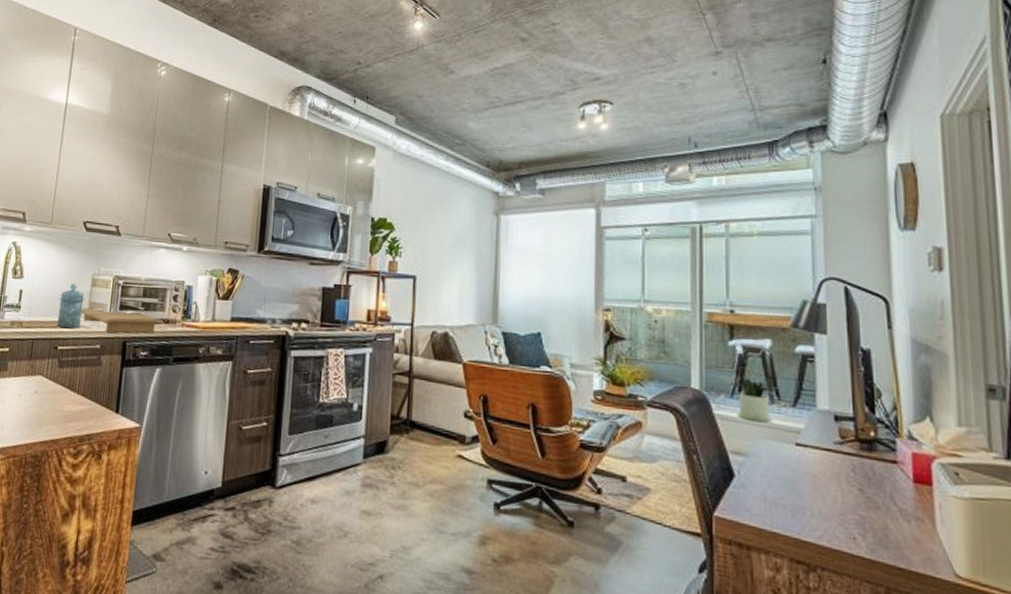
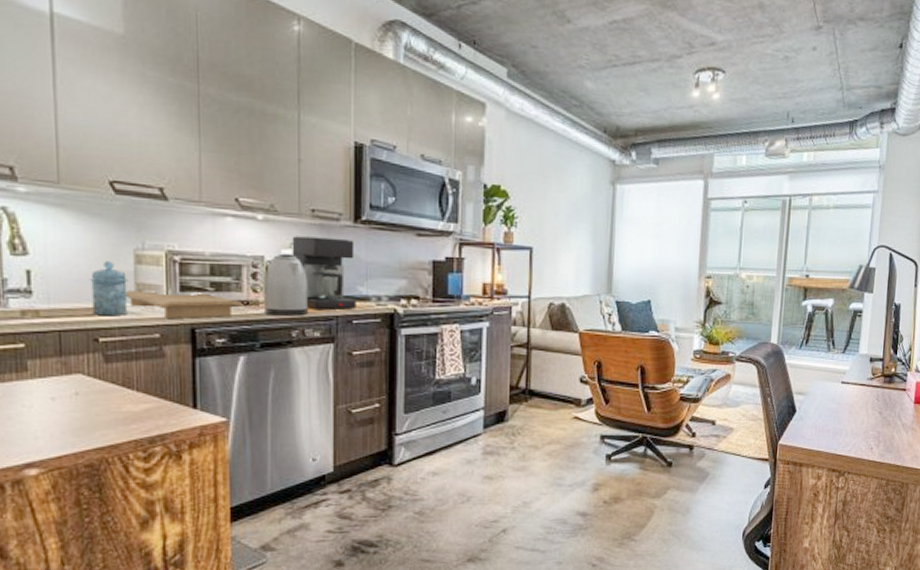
kettle: none [180,279,217,335] -> present [264,253,308,316]
coffee maker: none [206,264,257,331] -> present [292,236,356,311]
planter: present [737,377,773,423] -> none [803,331,828,368]

